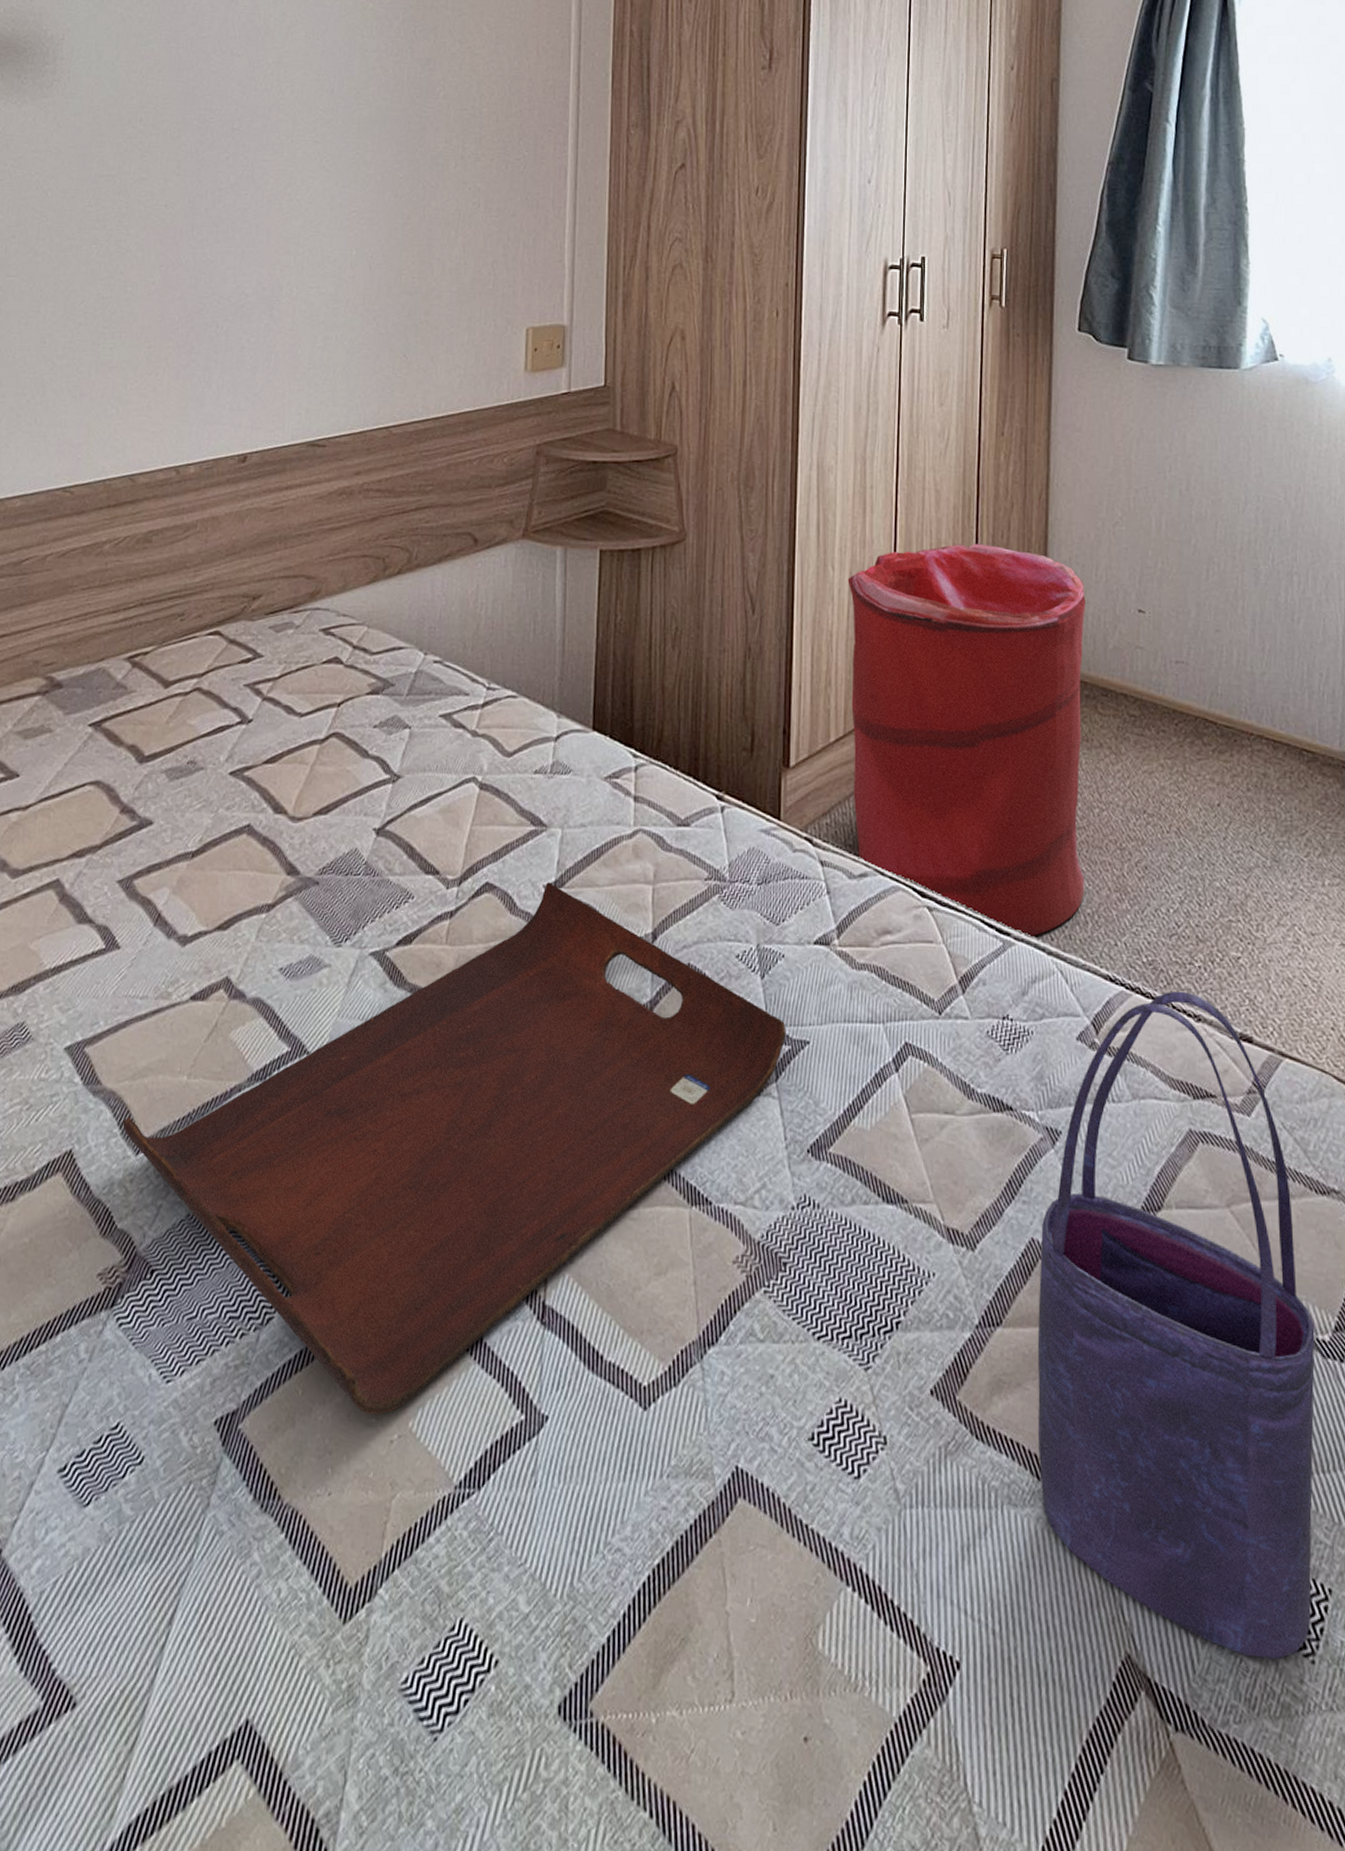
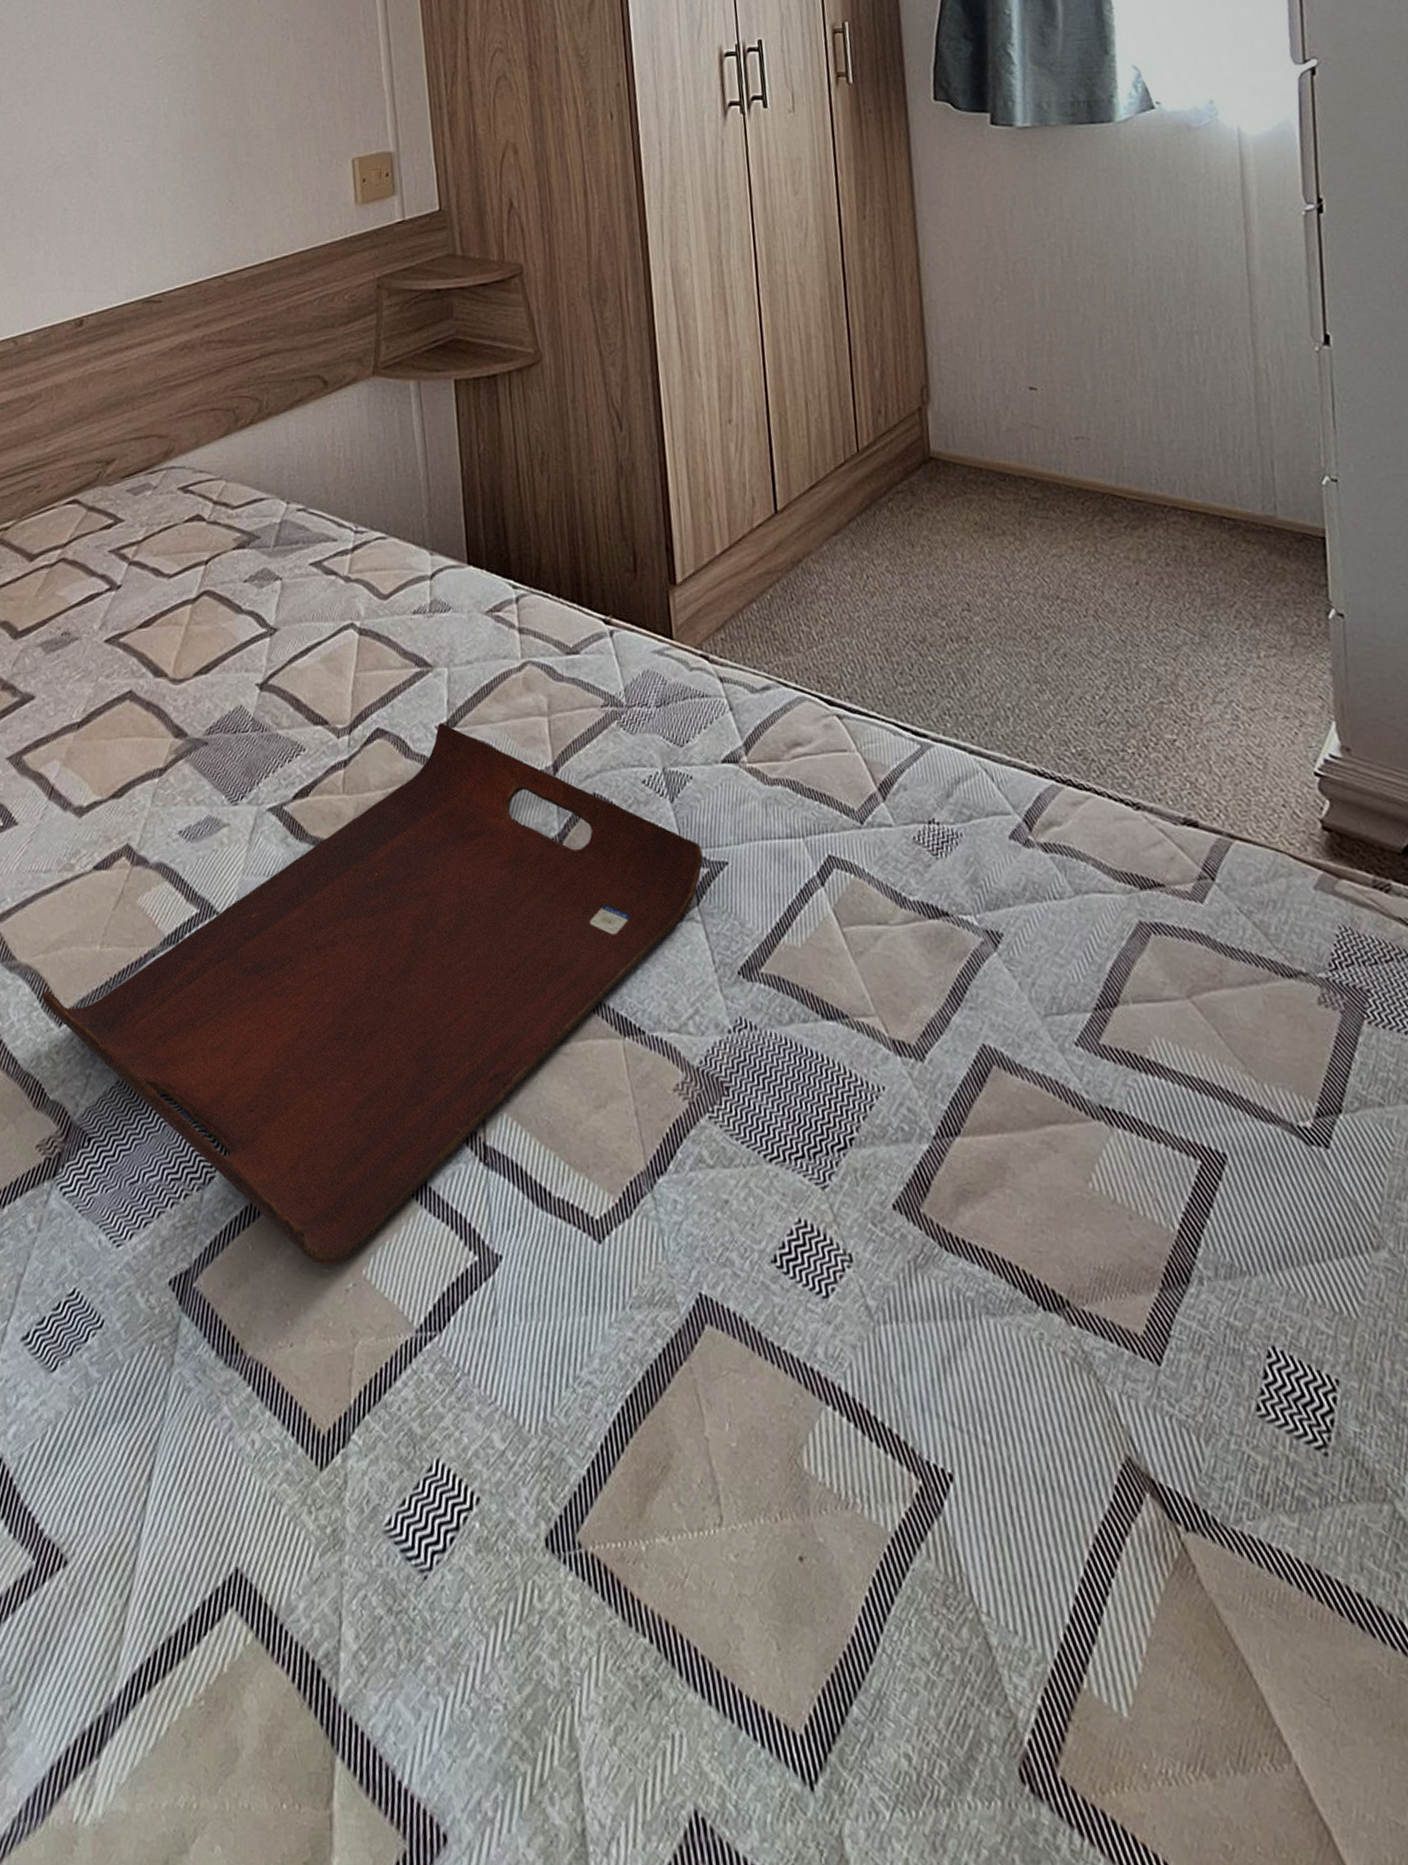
laundry hamper: present [847,543,1086,937] -> none [716,334,1003,738]
tote bag: present [1037,990,1315,1660] -> none [992,779,1320,1454]

